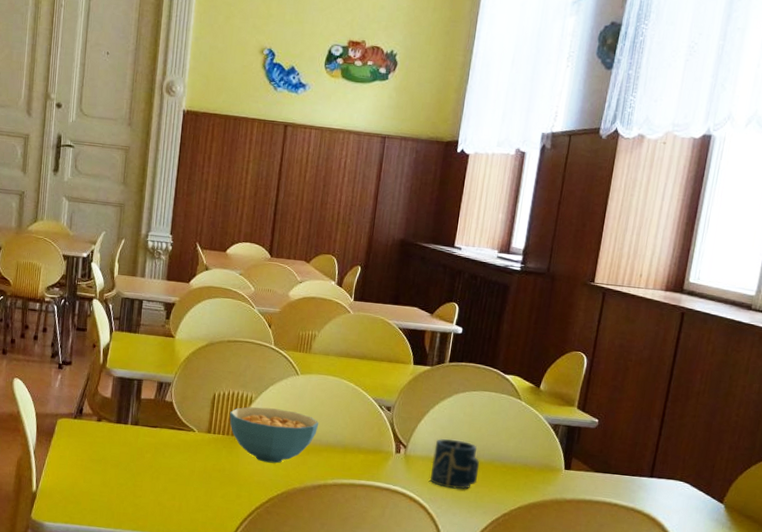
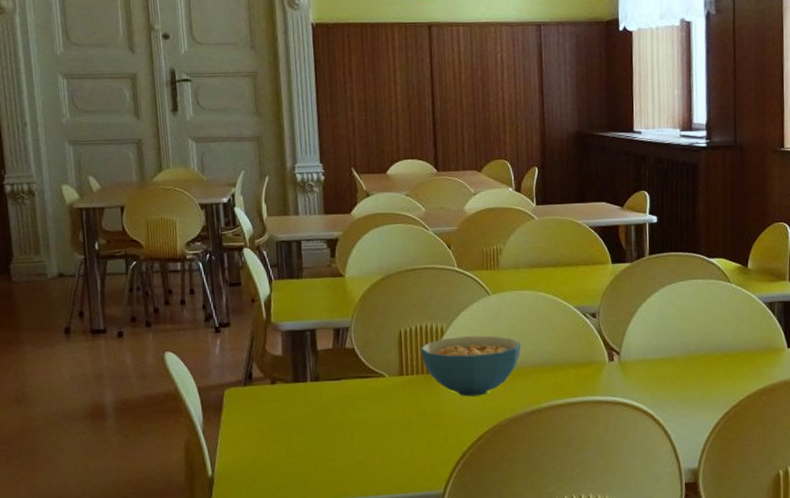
cup: present [430,438,480,490] -> none [649,335,700,389]

